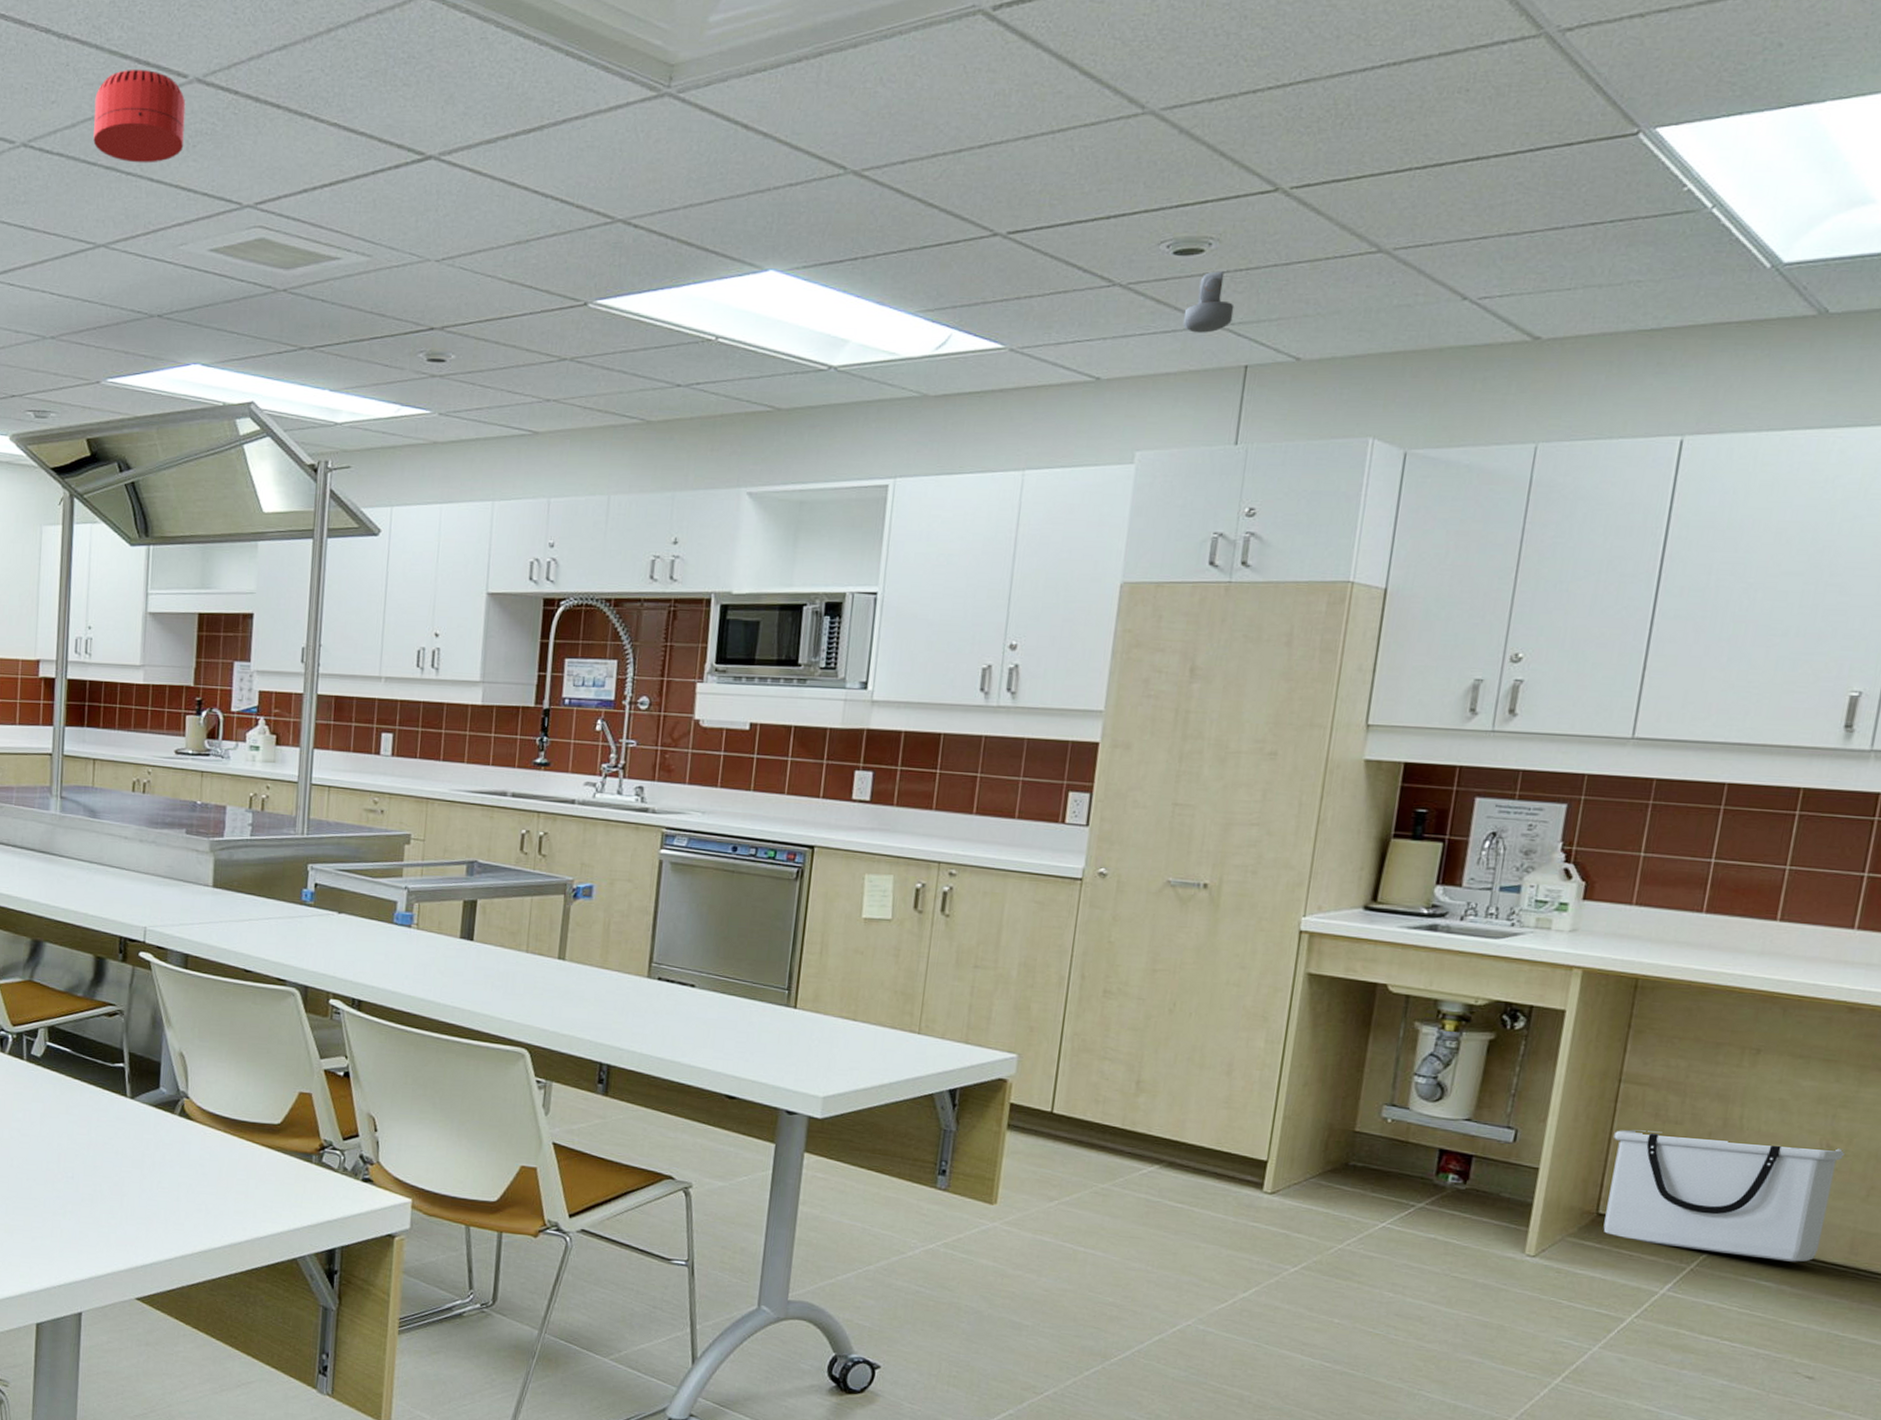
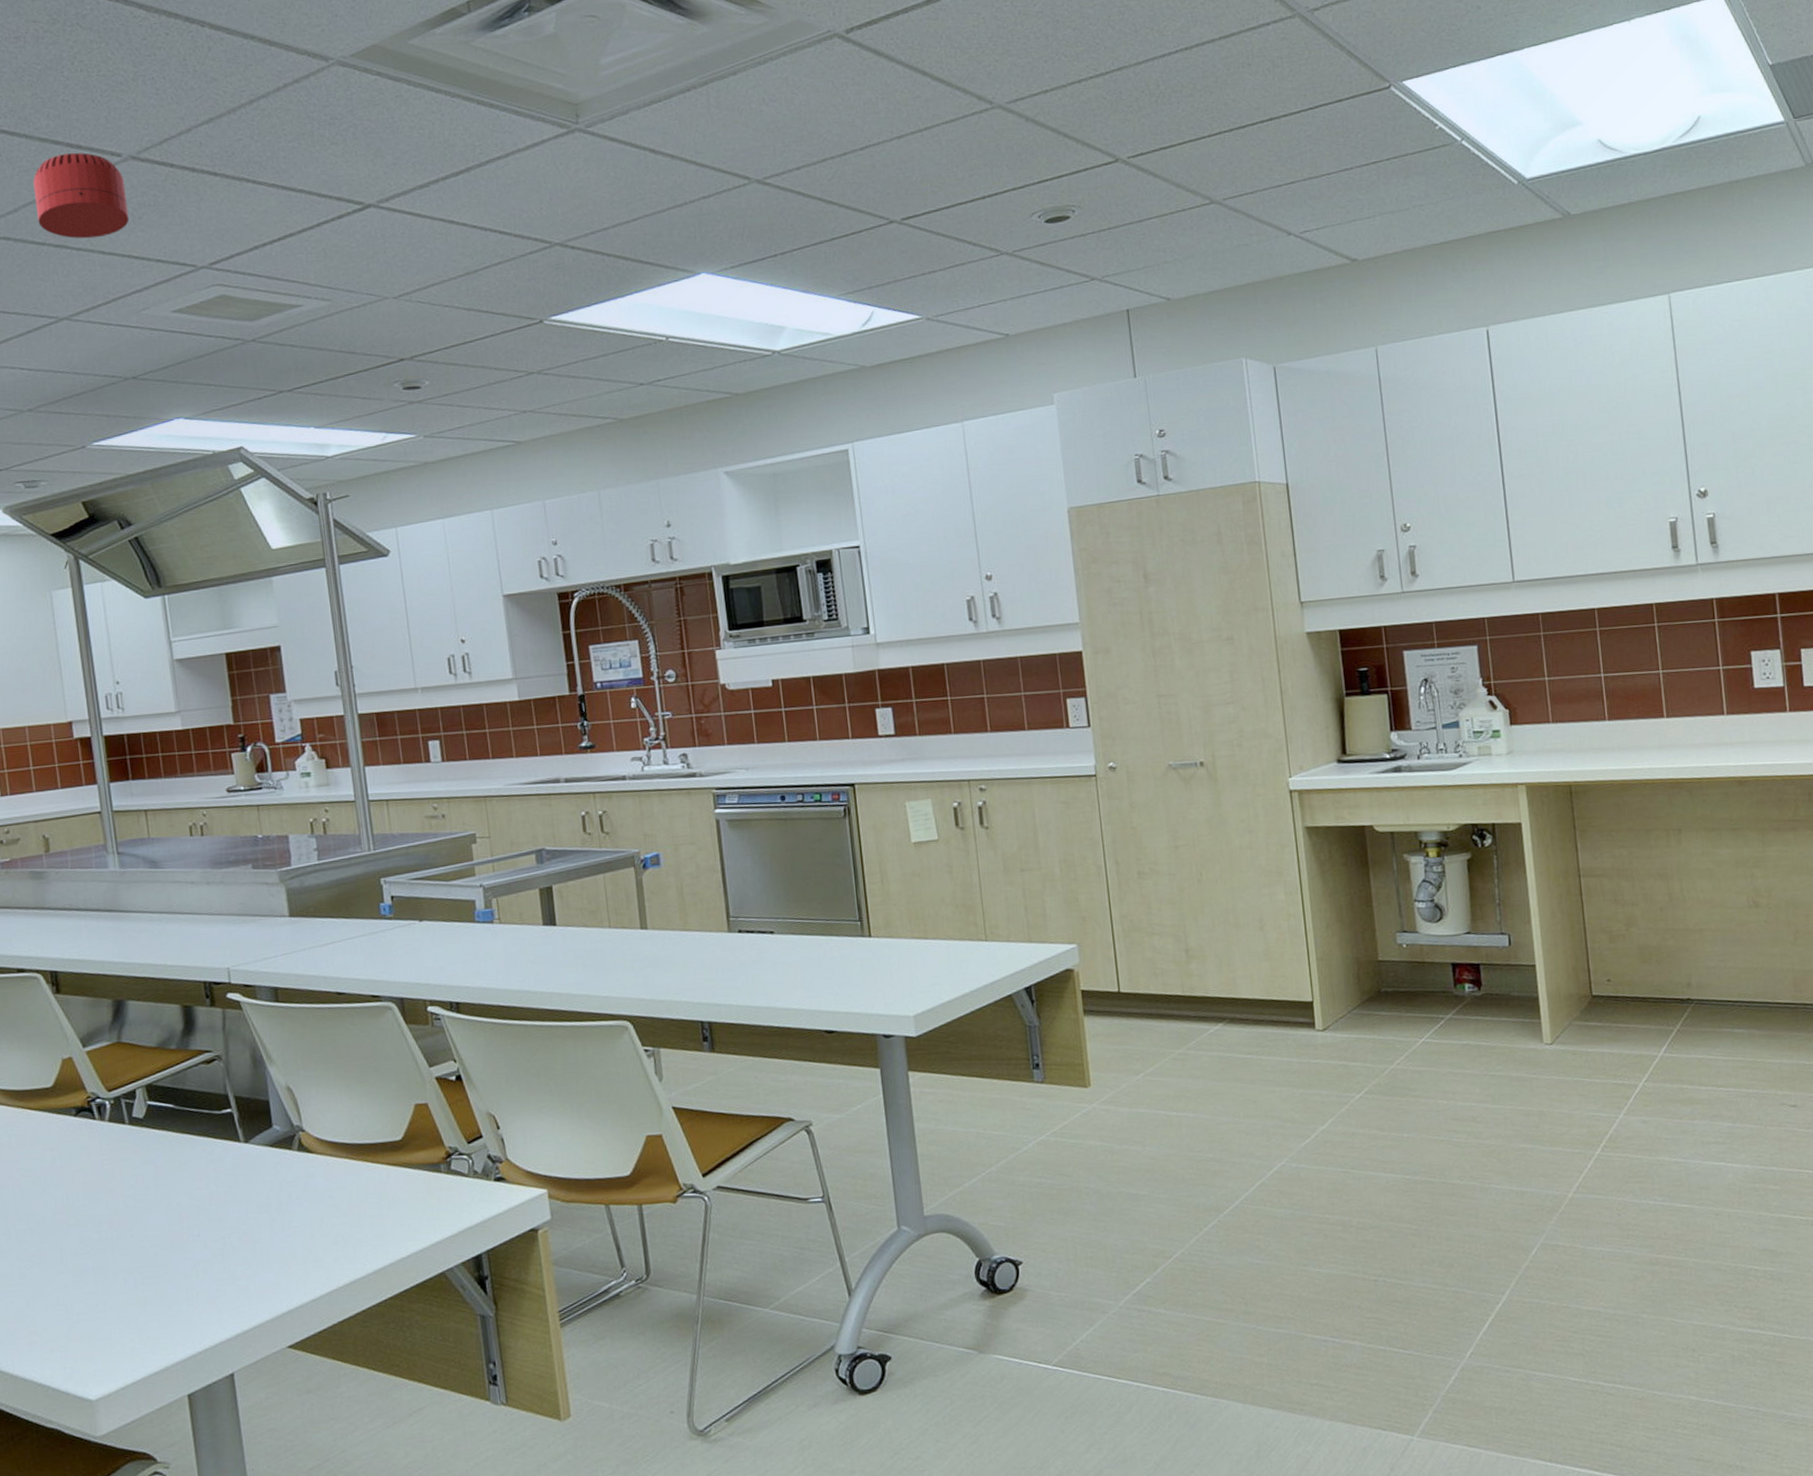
security camera: present [1182,271,1234,333] -> none [1065,232,1107,287]
storage bin: present [1603,1129,1846,1262] -> none [1587,903,1771,1014]

